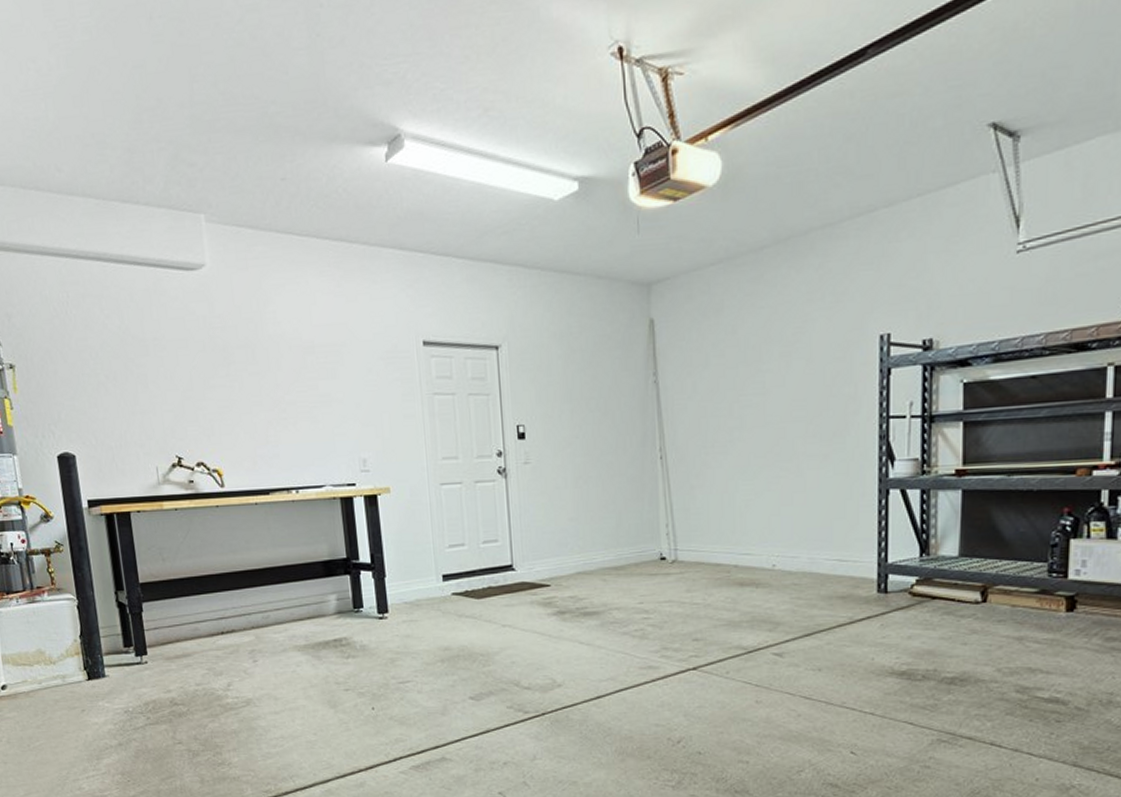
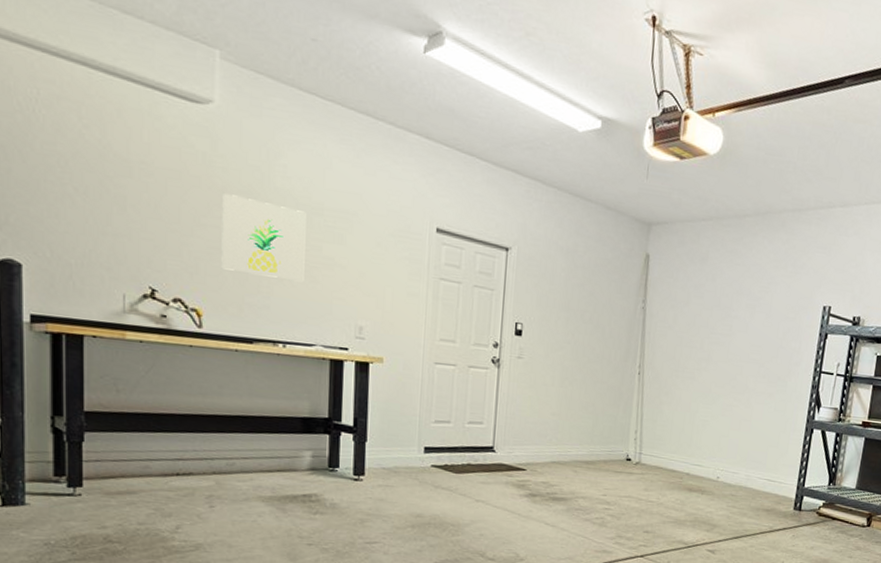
wall art: none [225,351,306,426] -> present [221,194,306,282]

